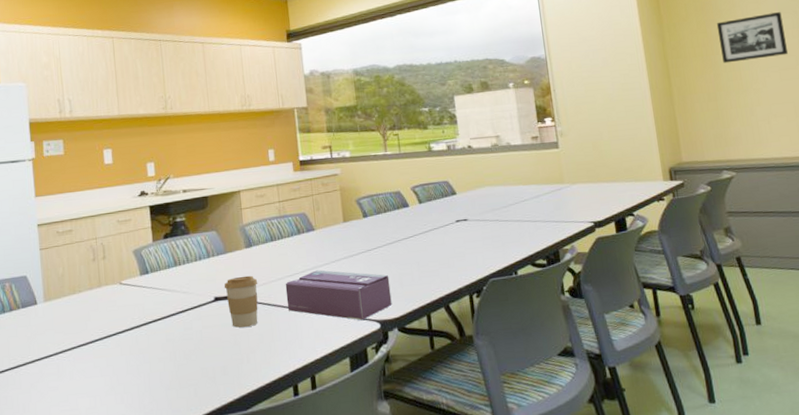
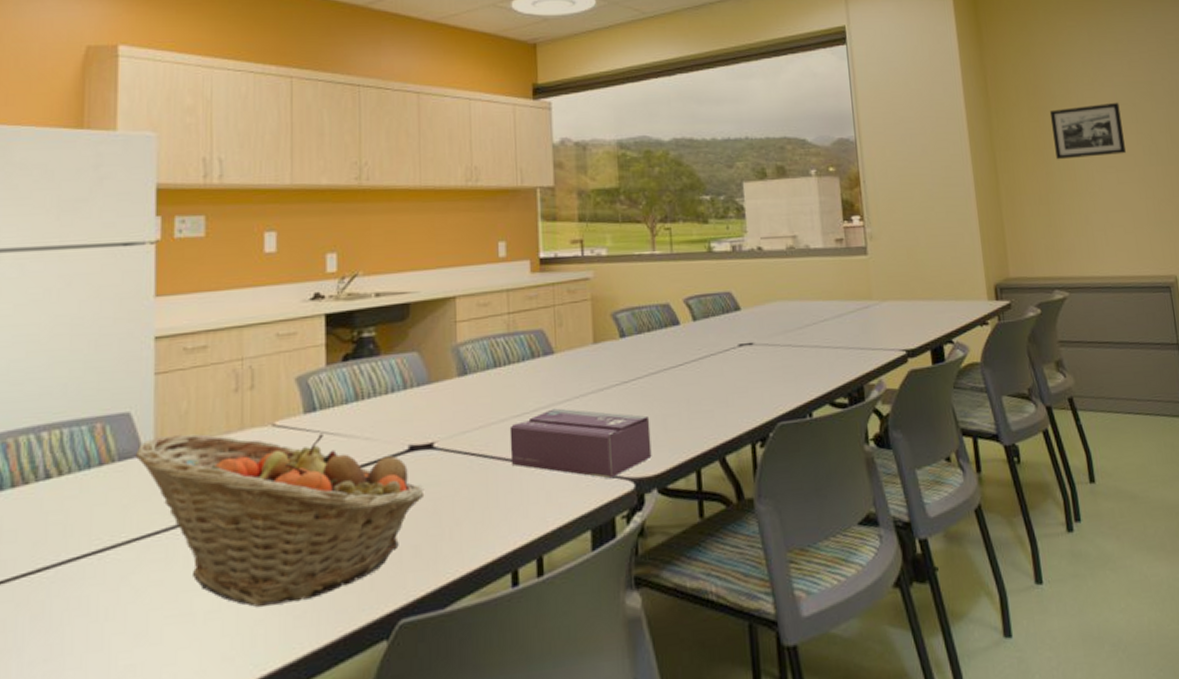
fruit basket: none [32,289,228,406] -> present [134,434,425,607]
coffee cup: present [224,275,258,328] -> none [423,415,472,490]

